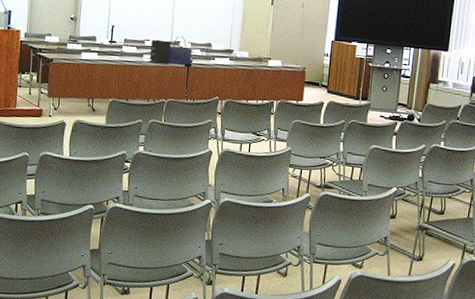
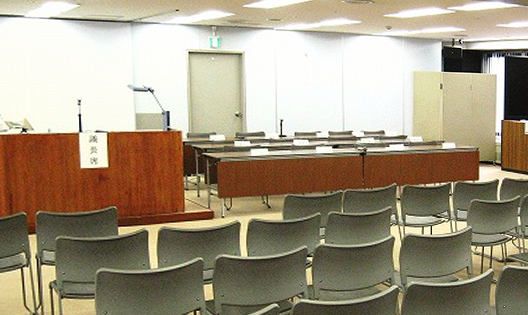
binder: present [149,39,171,64] -> none [322,130,343,155]
tote bag: present [168,36,194,65] -> none [342,125,368,154]

